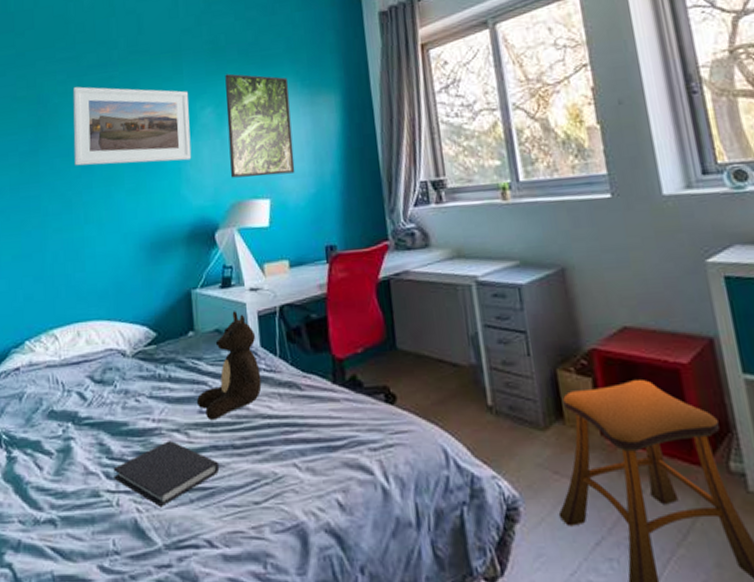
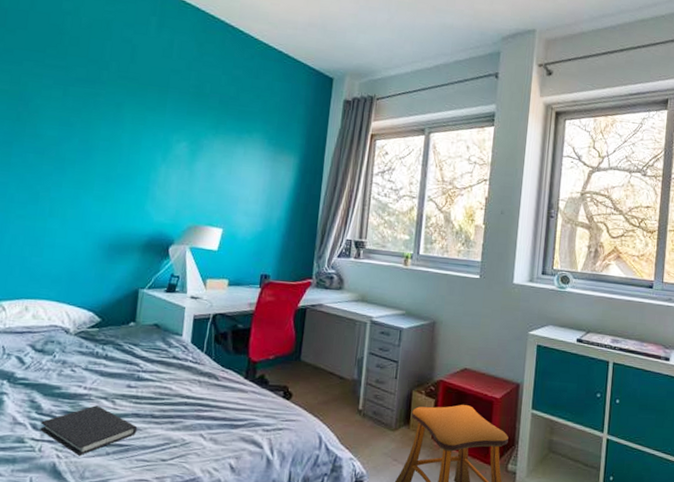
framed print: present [73,86,192,166] -> none [47,94,167,183]
teddy bear: present [197,311,262,421] -> none [127,312,189,395]
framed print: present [225,73,295,178] -> none [192,118,258,212]

